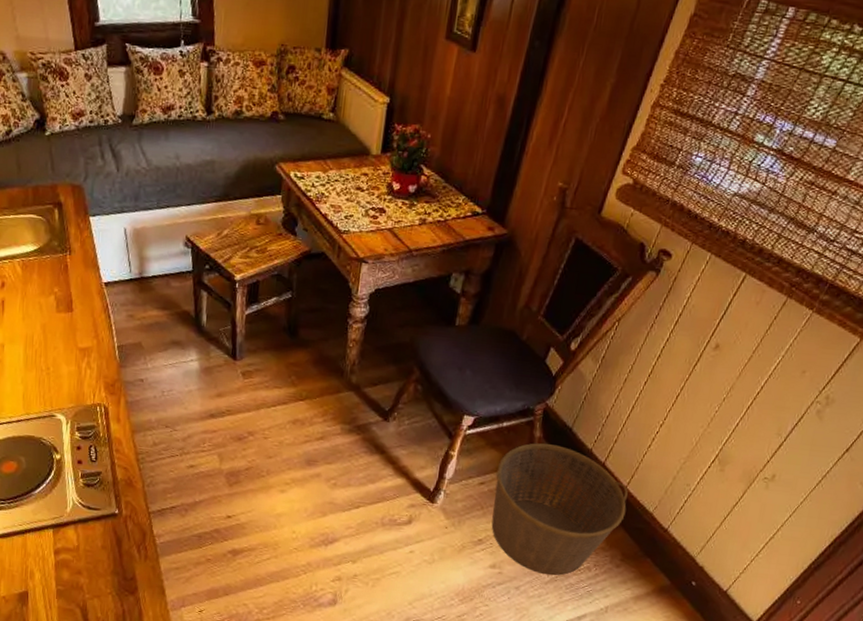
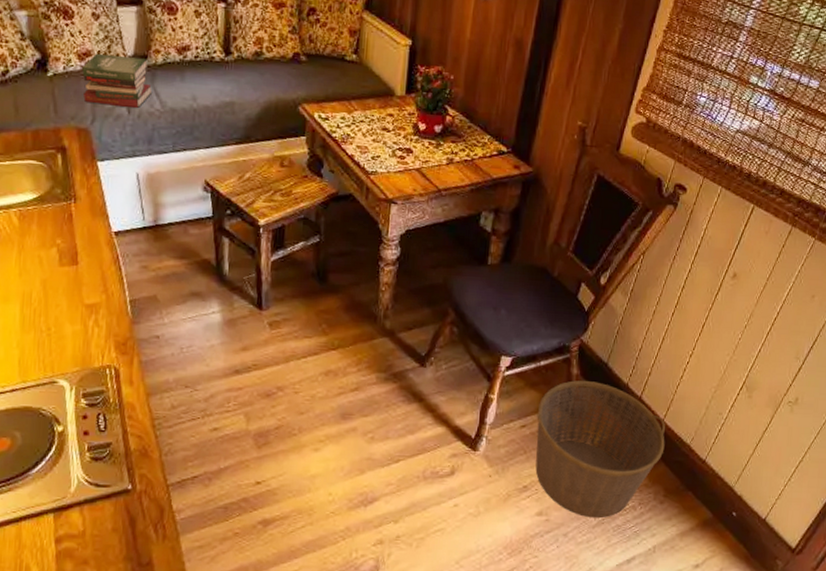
books: none [75,113,140,167] -> present [81,53,153,109]

